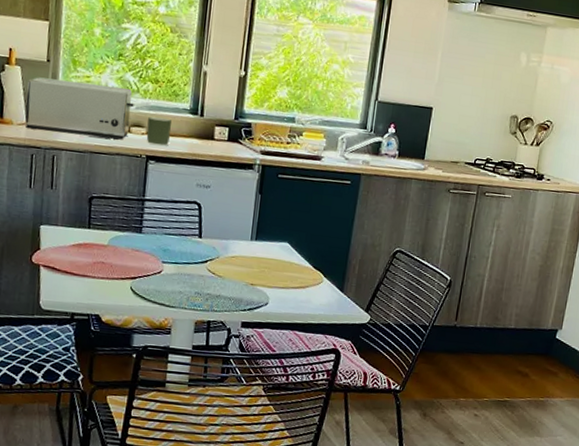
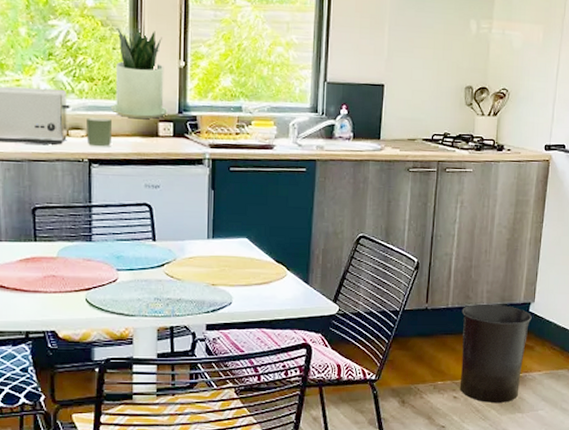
planter: none [171,35,226,123] -> present [110,28,169,119]
waste bin: none [481,326,558,425] -> present [459,303,532,403]

